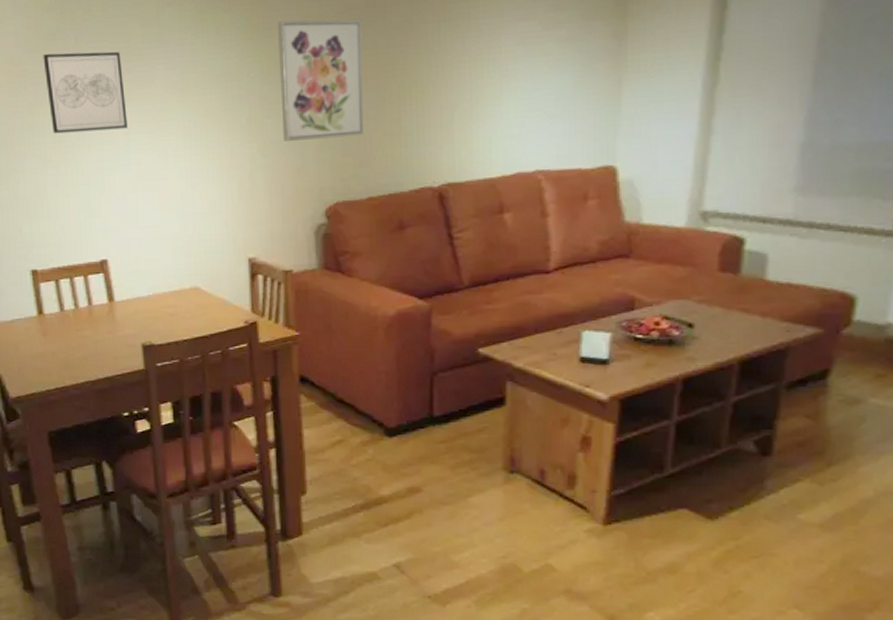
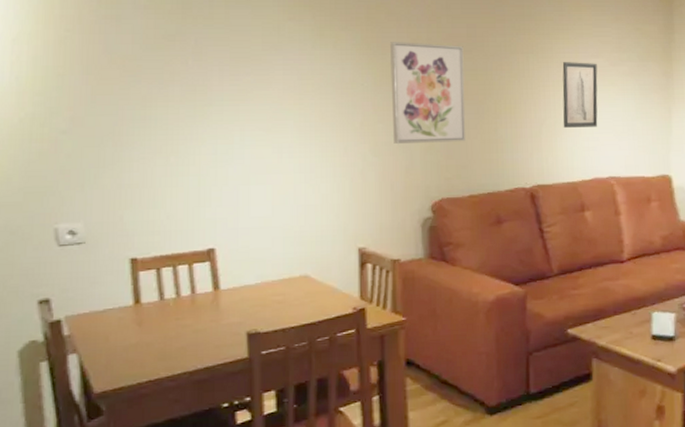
wall art: present [43,51,128,134] -> none [160,53,244,127]
wall art: none [480,28,527,113] -> present [562,62,598,128]

